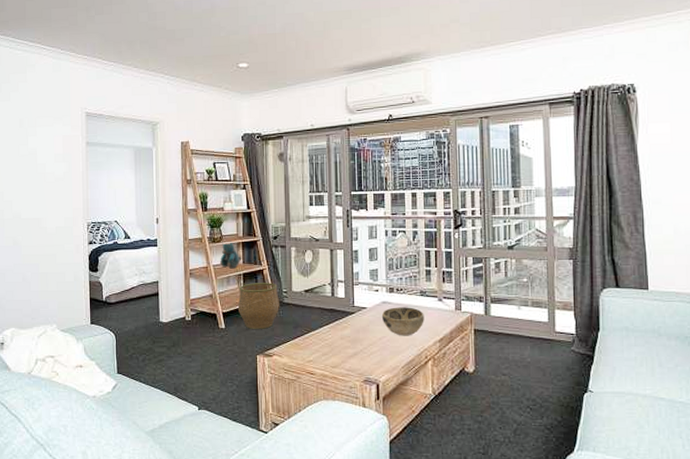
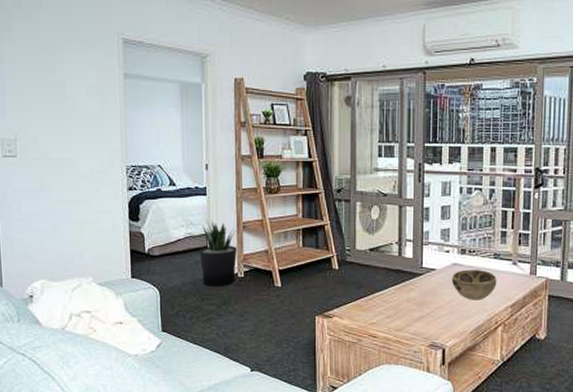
planter: none [151,267,185,330] -> present [199,219,237,287]
teddy bear: present [220,241,242,269] -> none [277,192,302,223]
basket: present [238,283,279,329] -> none [297,239,341,289]

